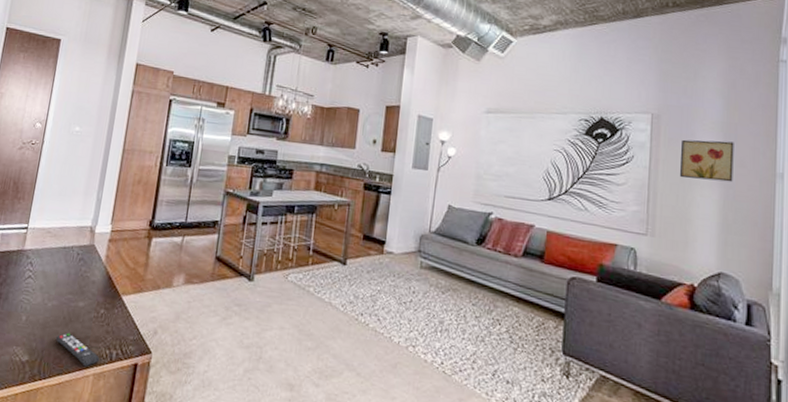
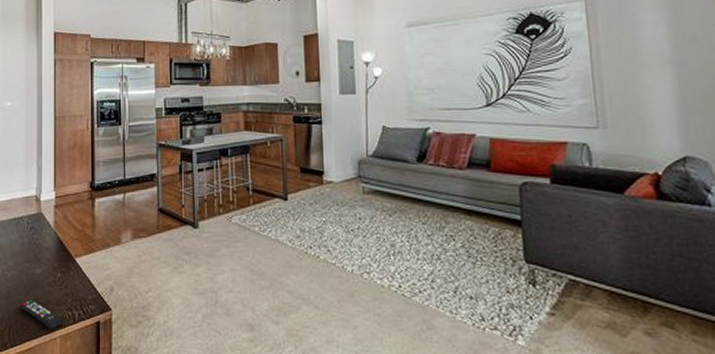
wall art: present [680,139,734,182] -> none [622,16,686,63]

